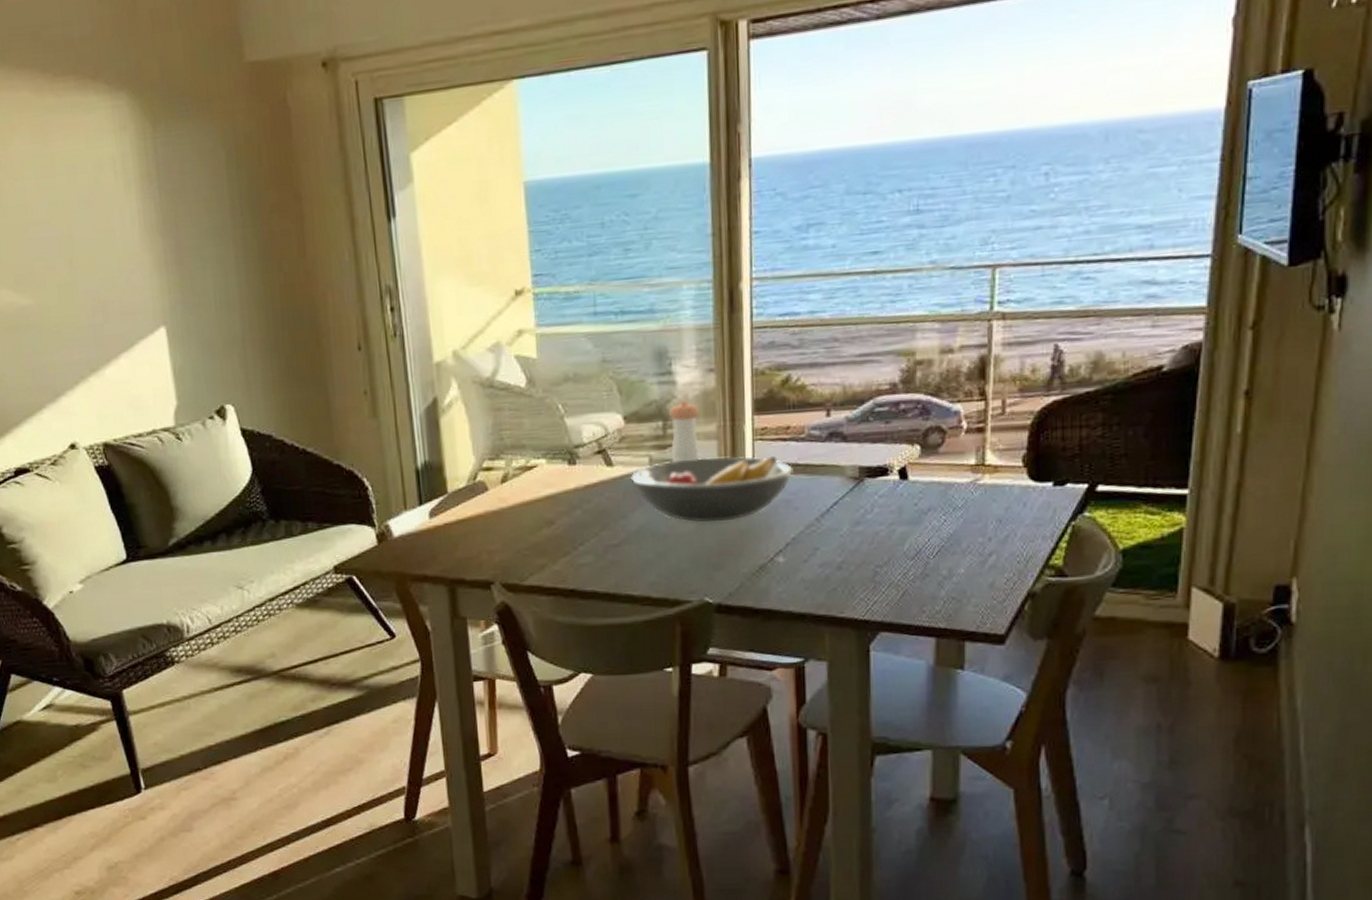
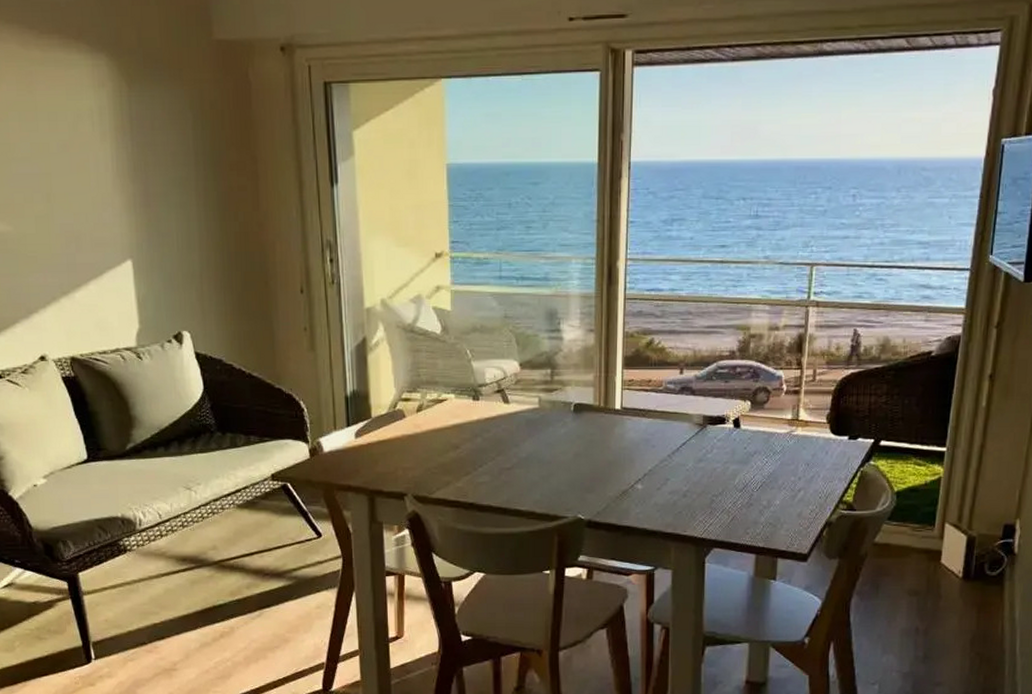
fruit bowl: present [630,456,794,523] -> none [523,401,653,454]
pepper shaker: present [669,401,700,463] -> none [556,354,581,404]

